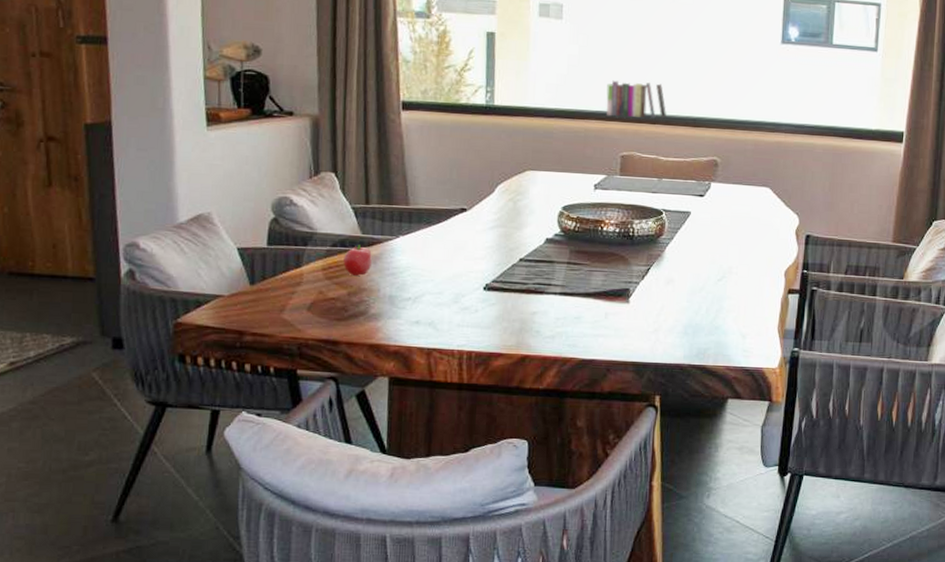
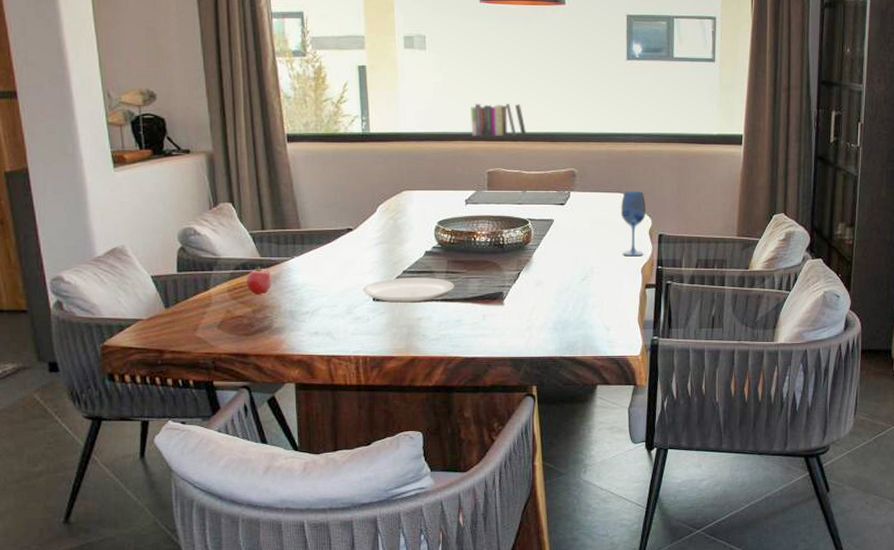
plate: none [473,266,576,295] -> present [363,278,455,303]
wineglass: none [765,186,793,258] -> present [621,191,646,257]

